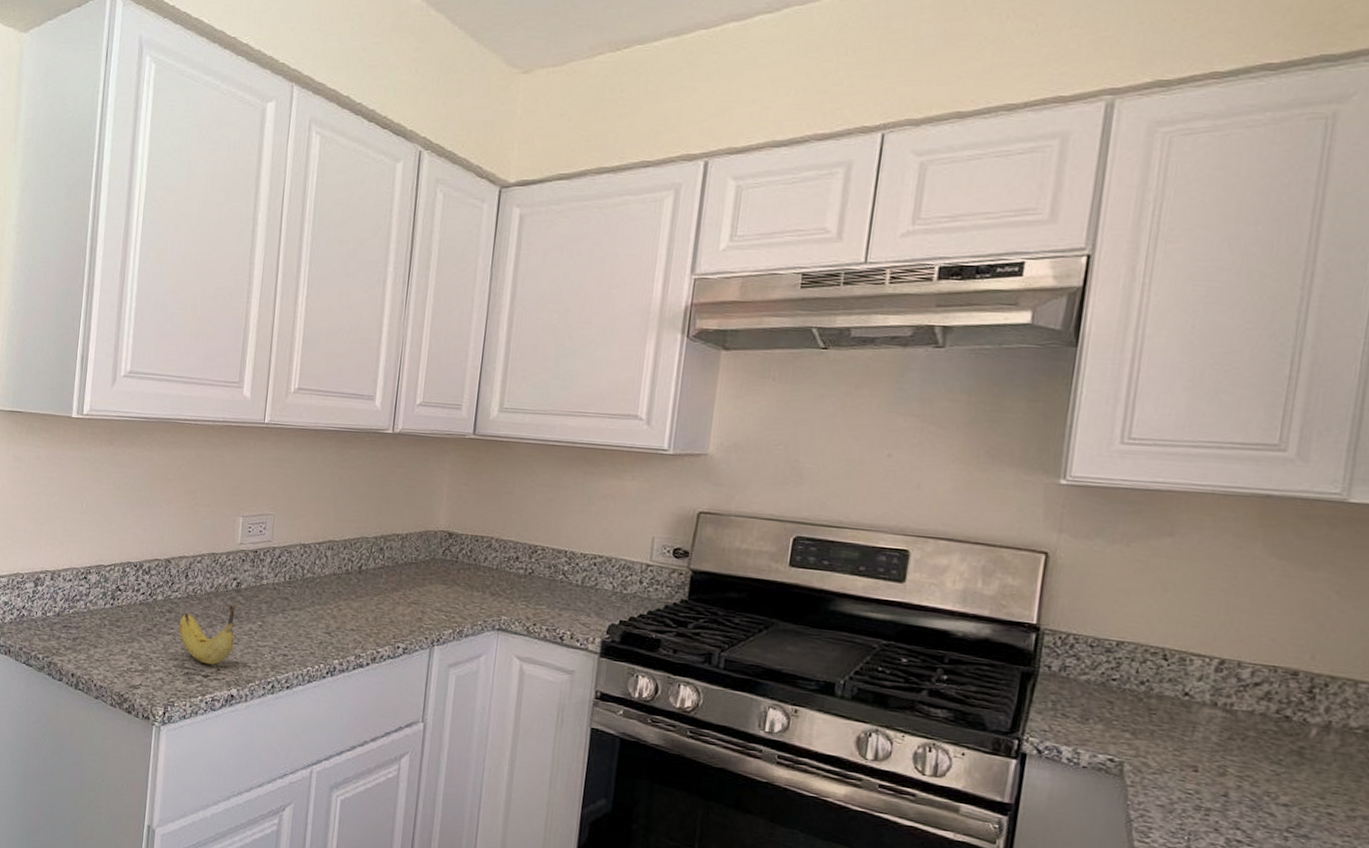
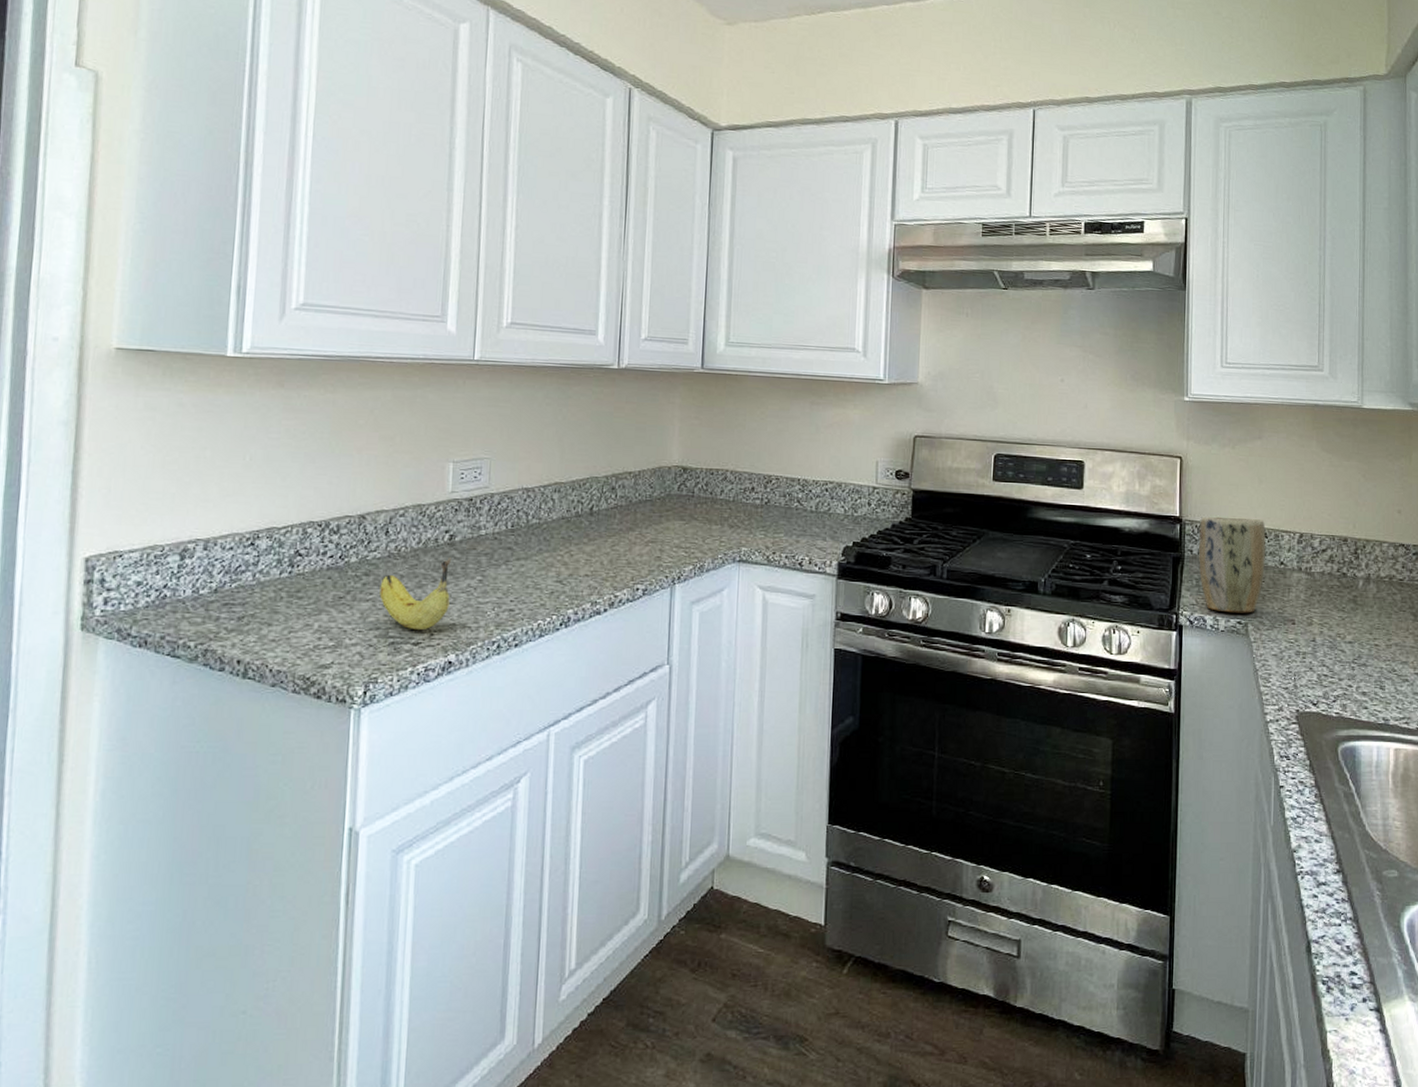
plant pot: none [1058,627,1166,751] -> present [1199,516,1266,613]

